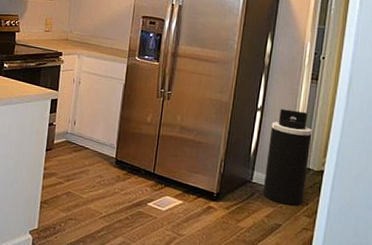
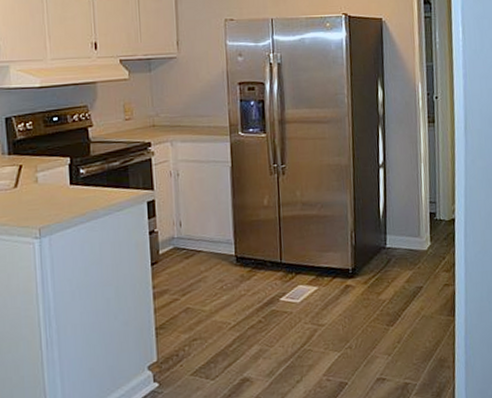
trash can: present [262,108,313,206] -> none [396,159,440,264]

